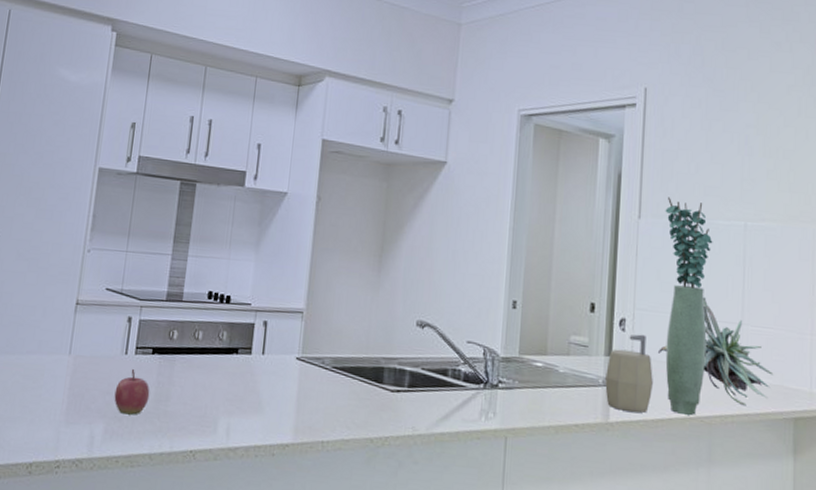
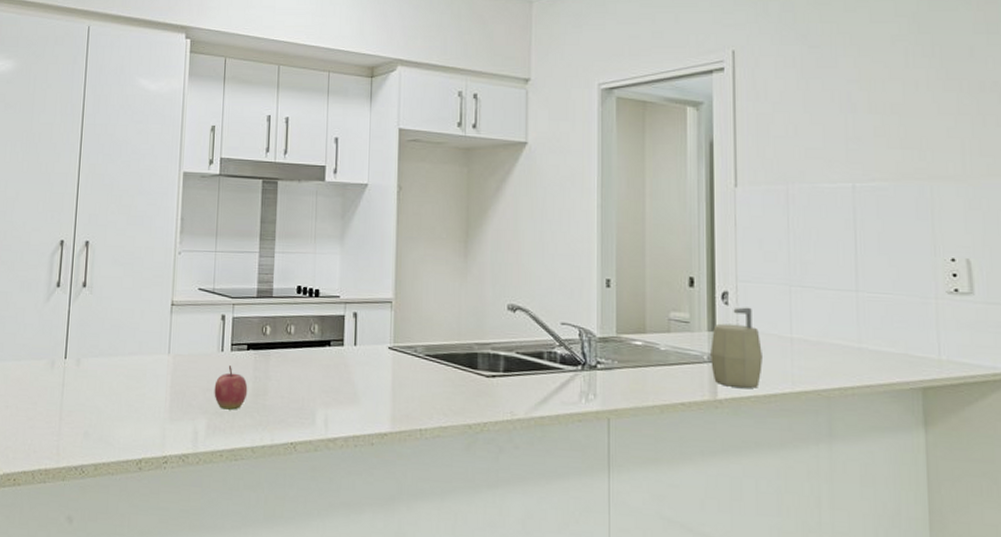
plant: present [657,296,774,406] -> none [765,264,896,377]
vase: present [665,197,713,415] -> none [763,162,819,389]

